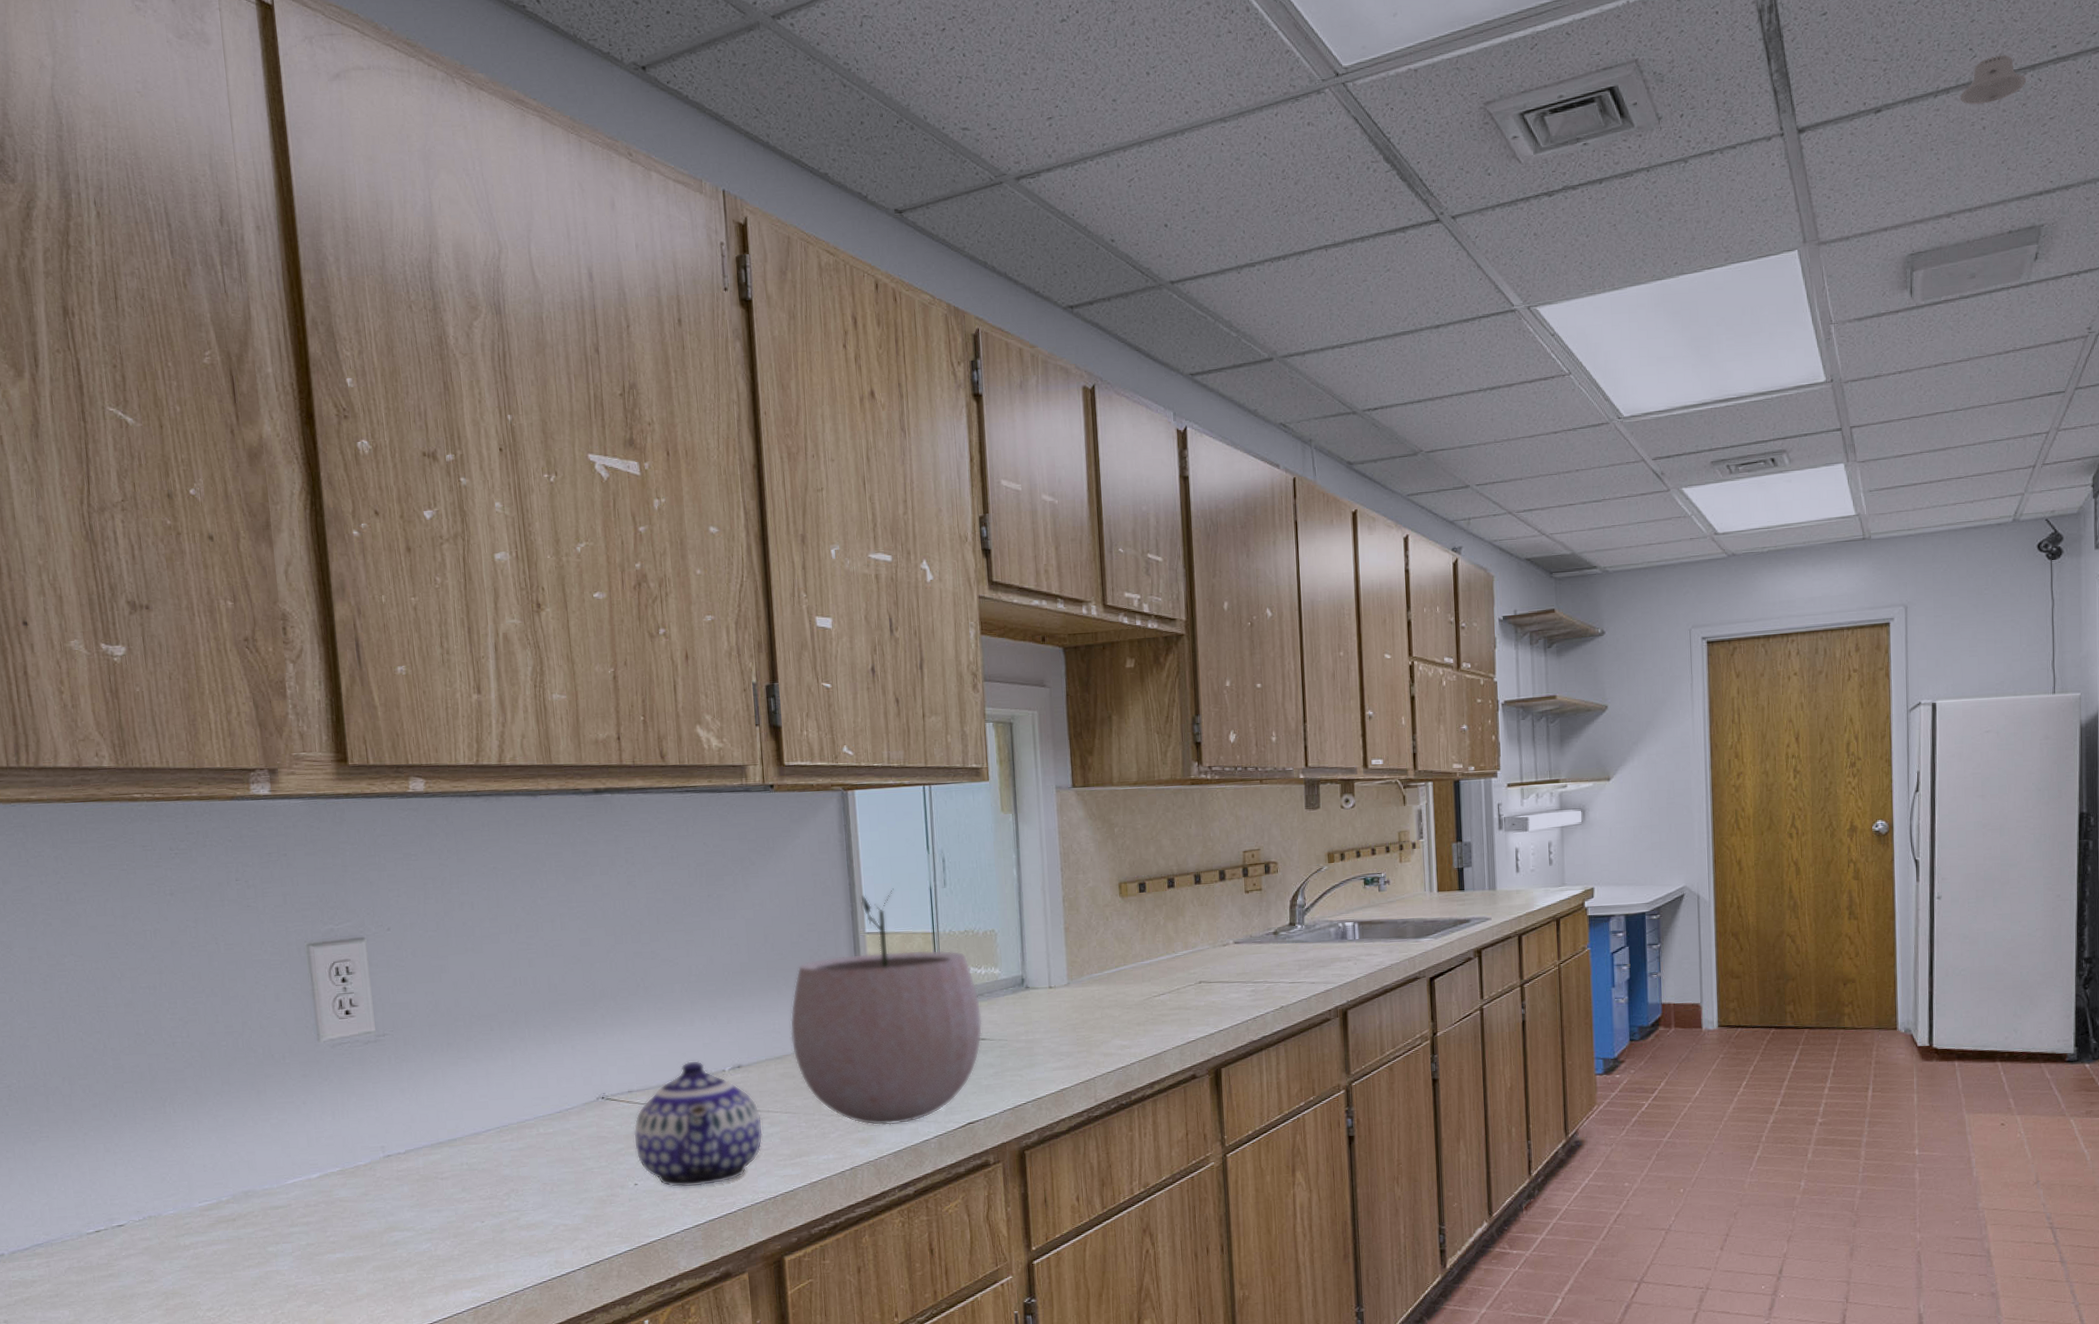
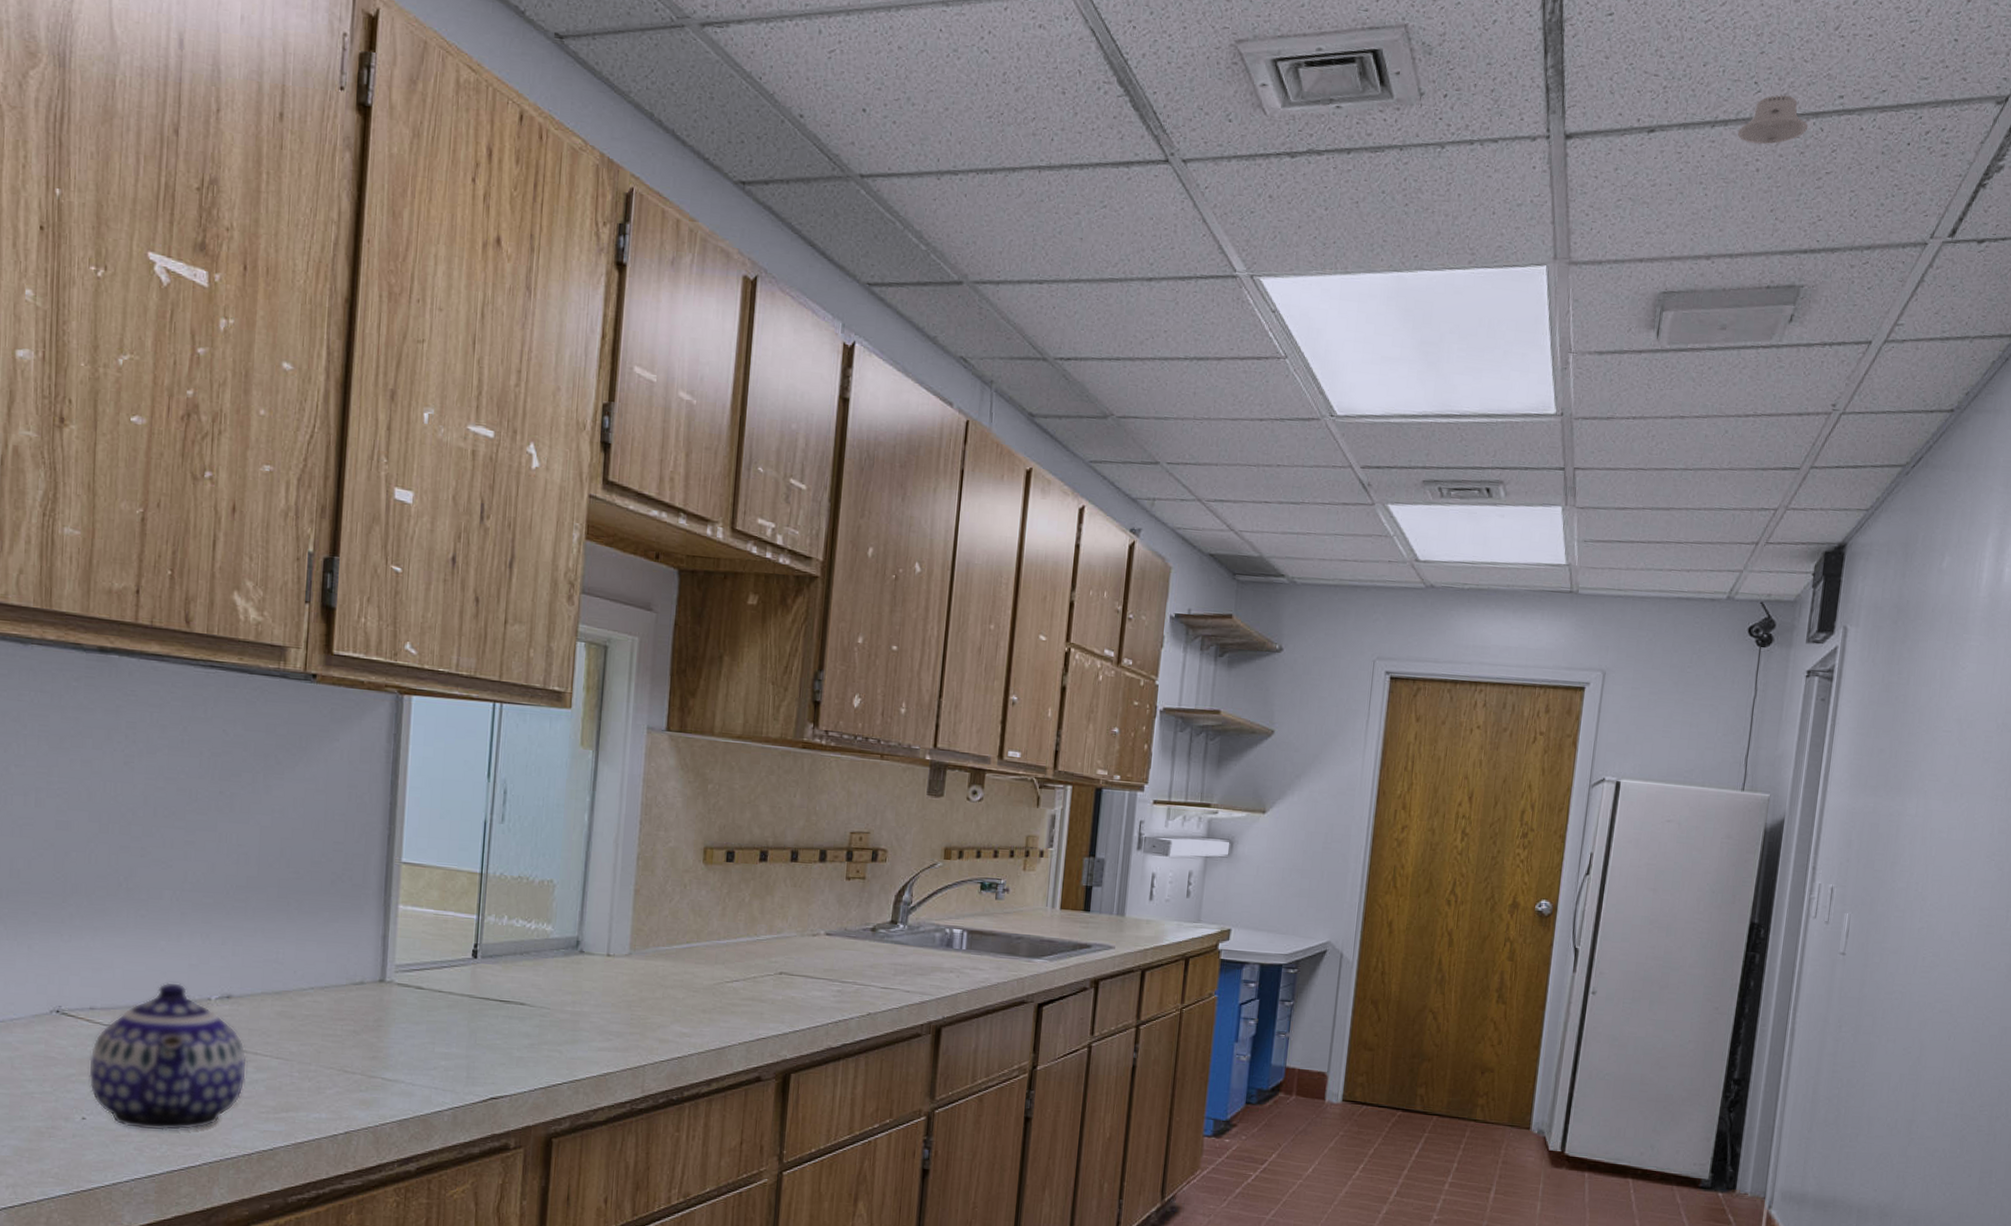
plant pot: present [790,888,983,1126] -> none [294,815,525,1089]

